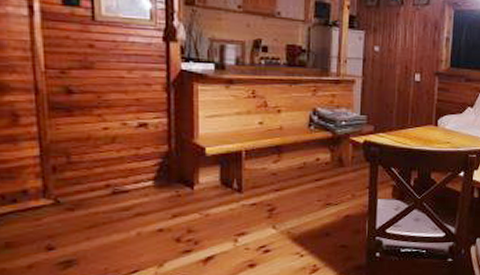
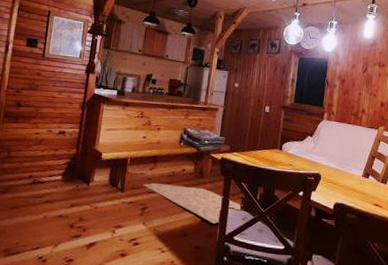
rug: none [266,178,394,218] -> present [143,183,243,224]

